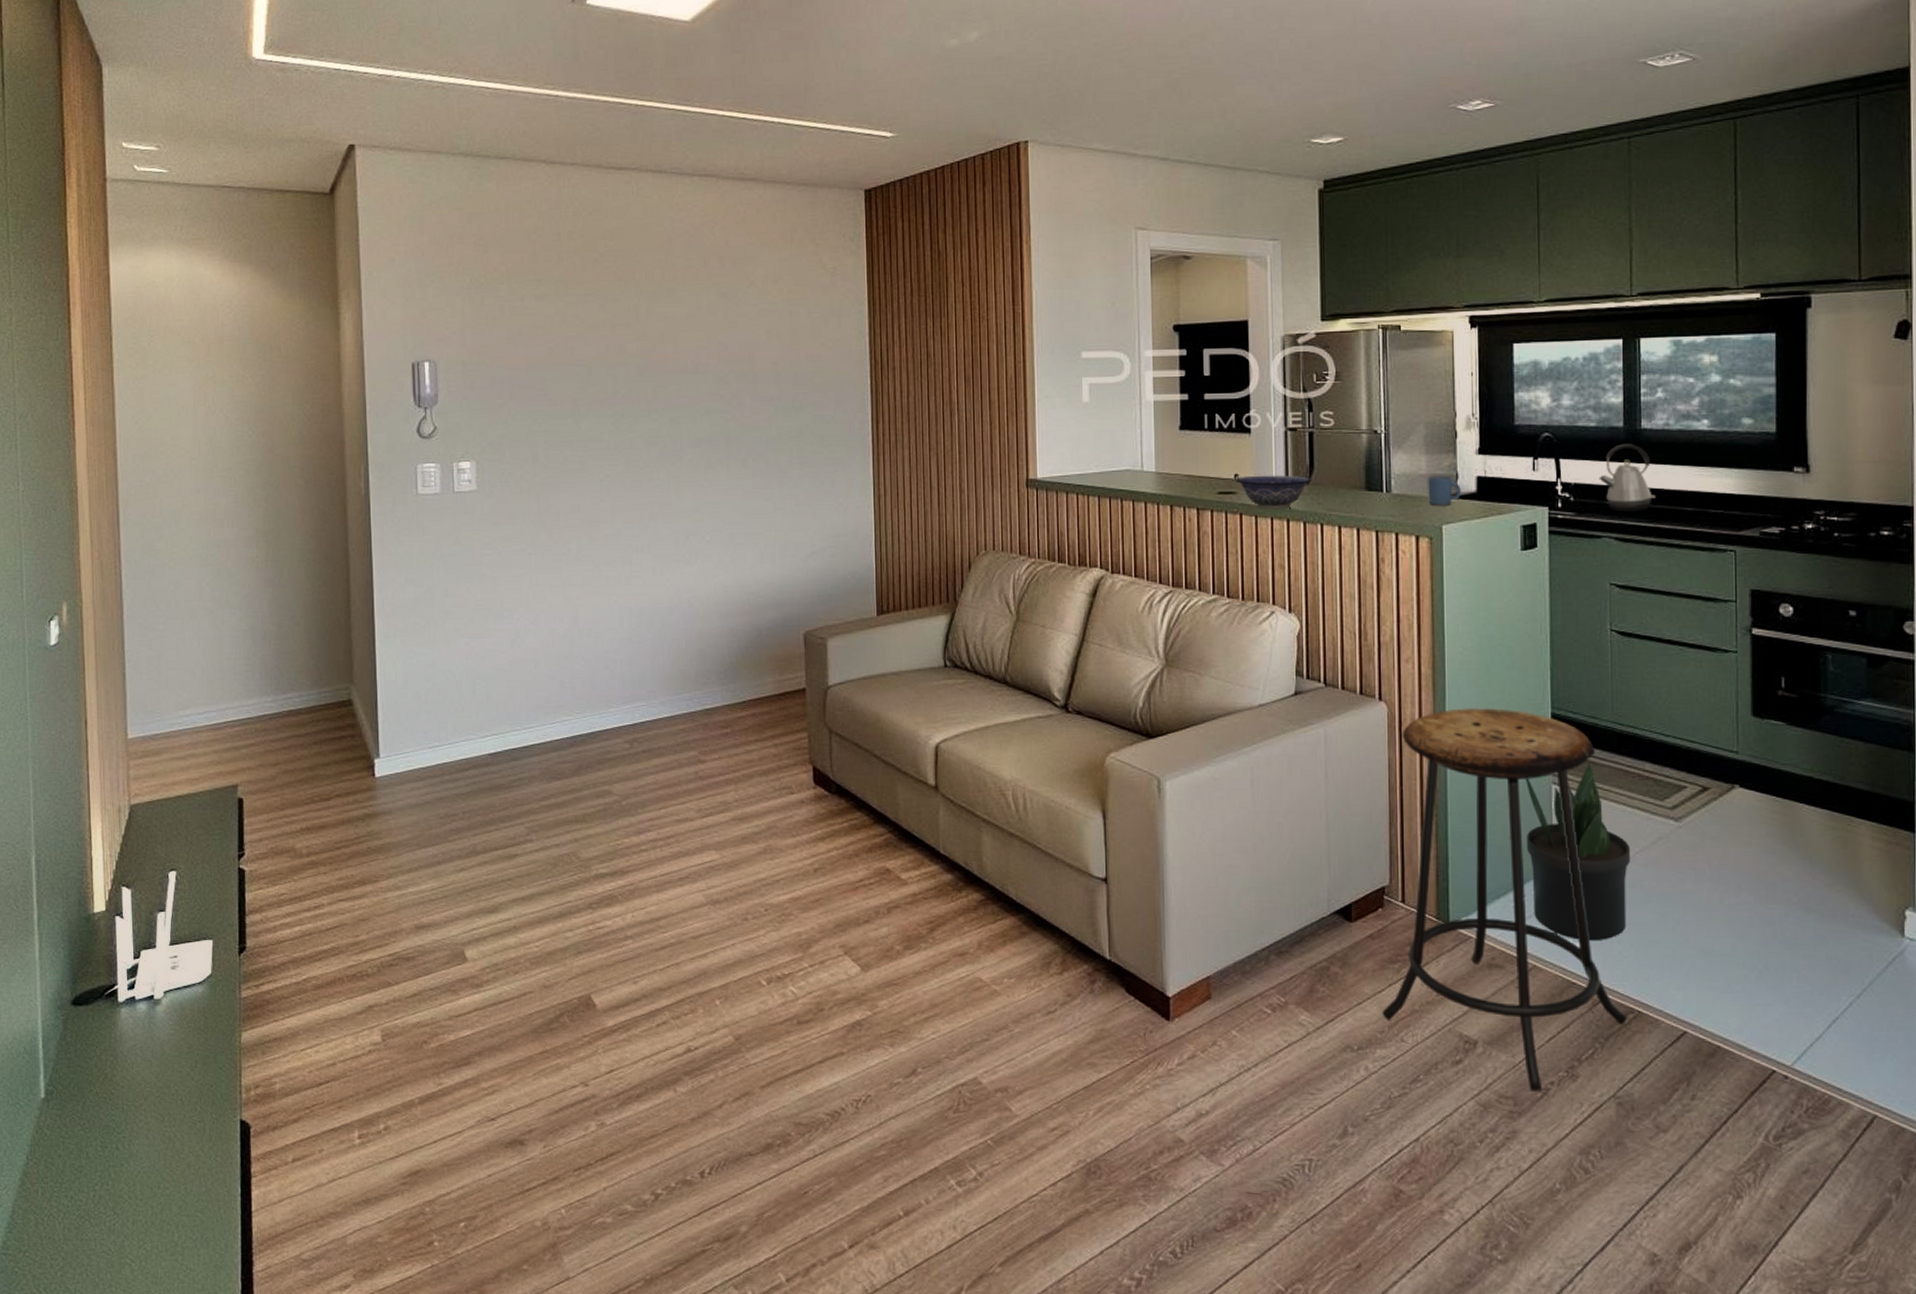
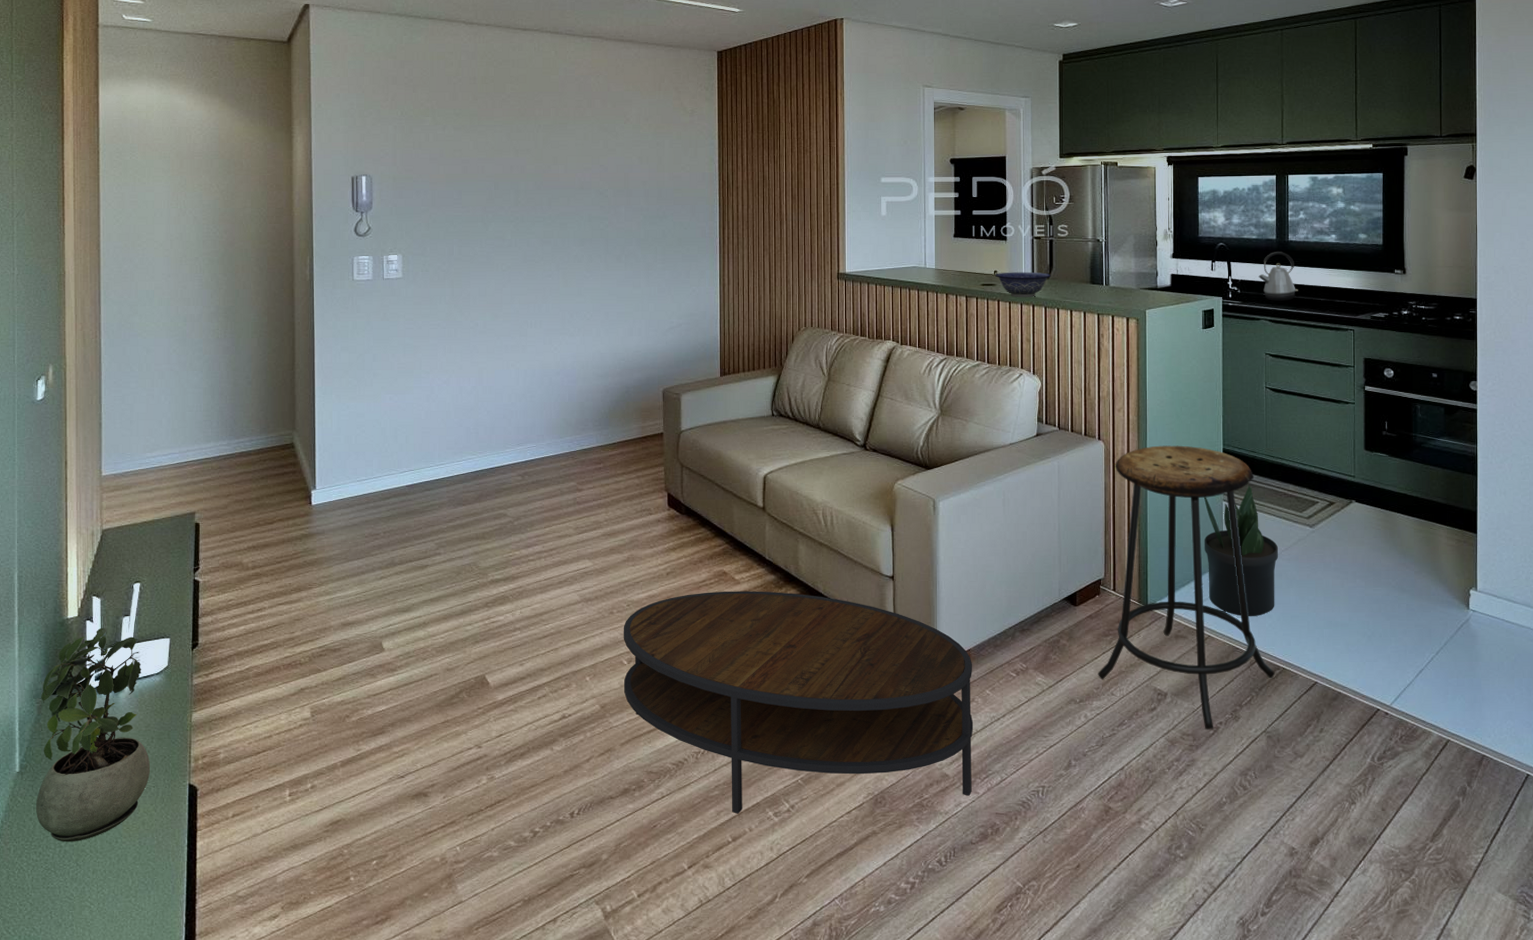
potted plant: none [64,925,195,1186] -> present [35,627,151,842]
coffee table: none [760,893,1216,1181] -> present [623,591,974,814]
mug: present [1428,476,1461,507] -> none [1136,274,1159,297]

